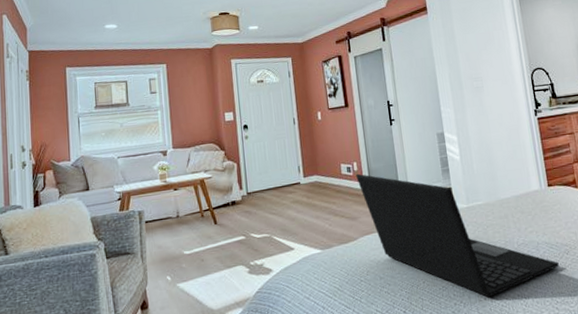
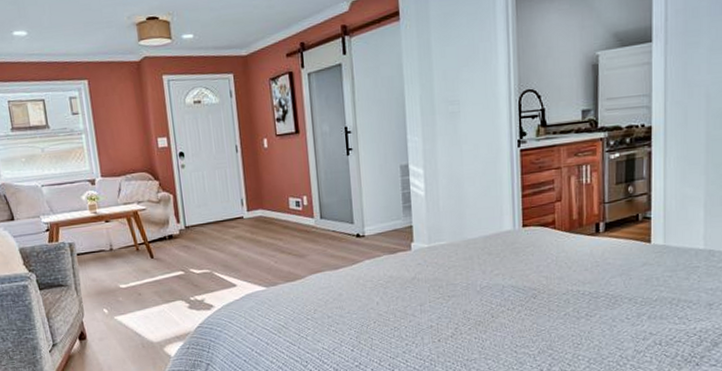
laptop: present [356,173,559,298] -> none [305,208,524,340]

